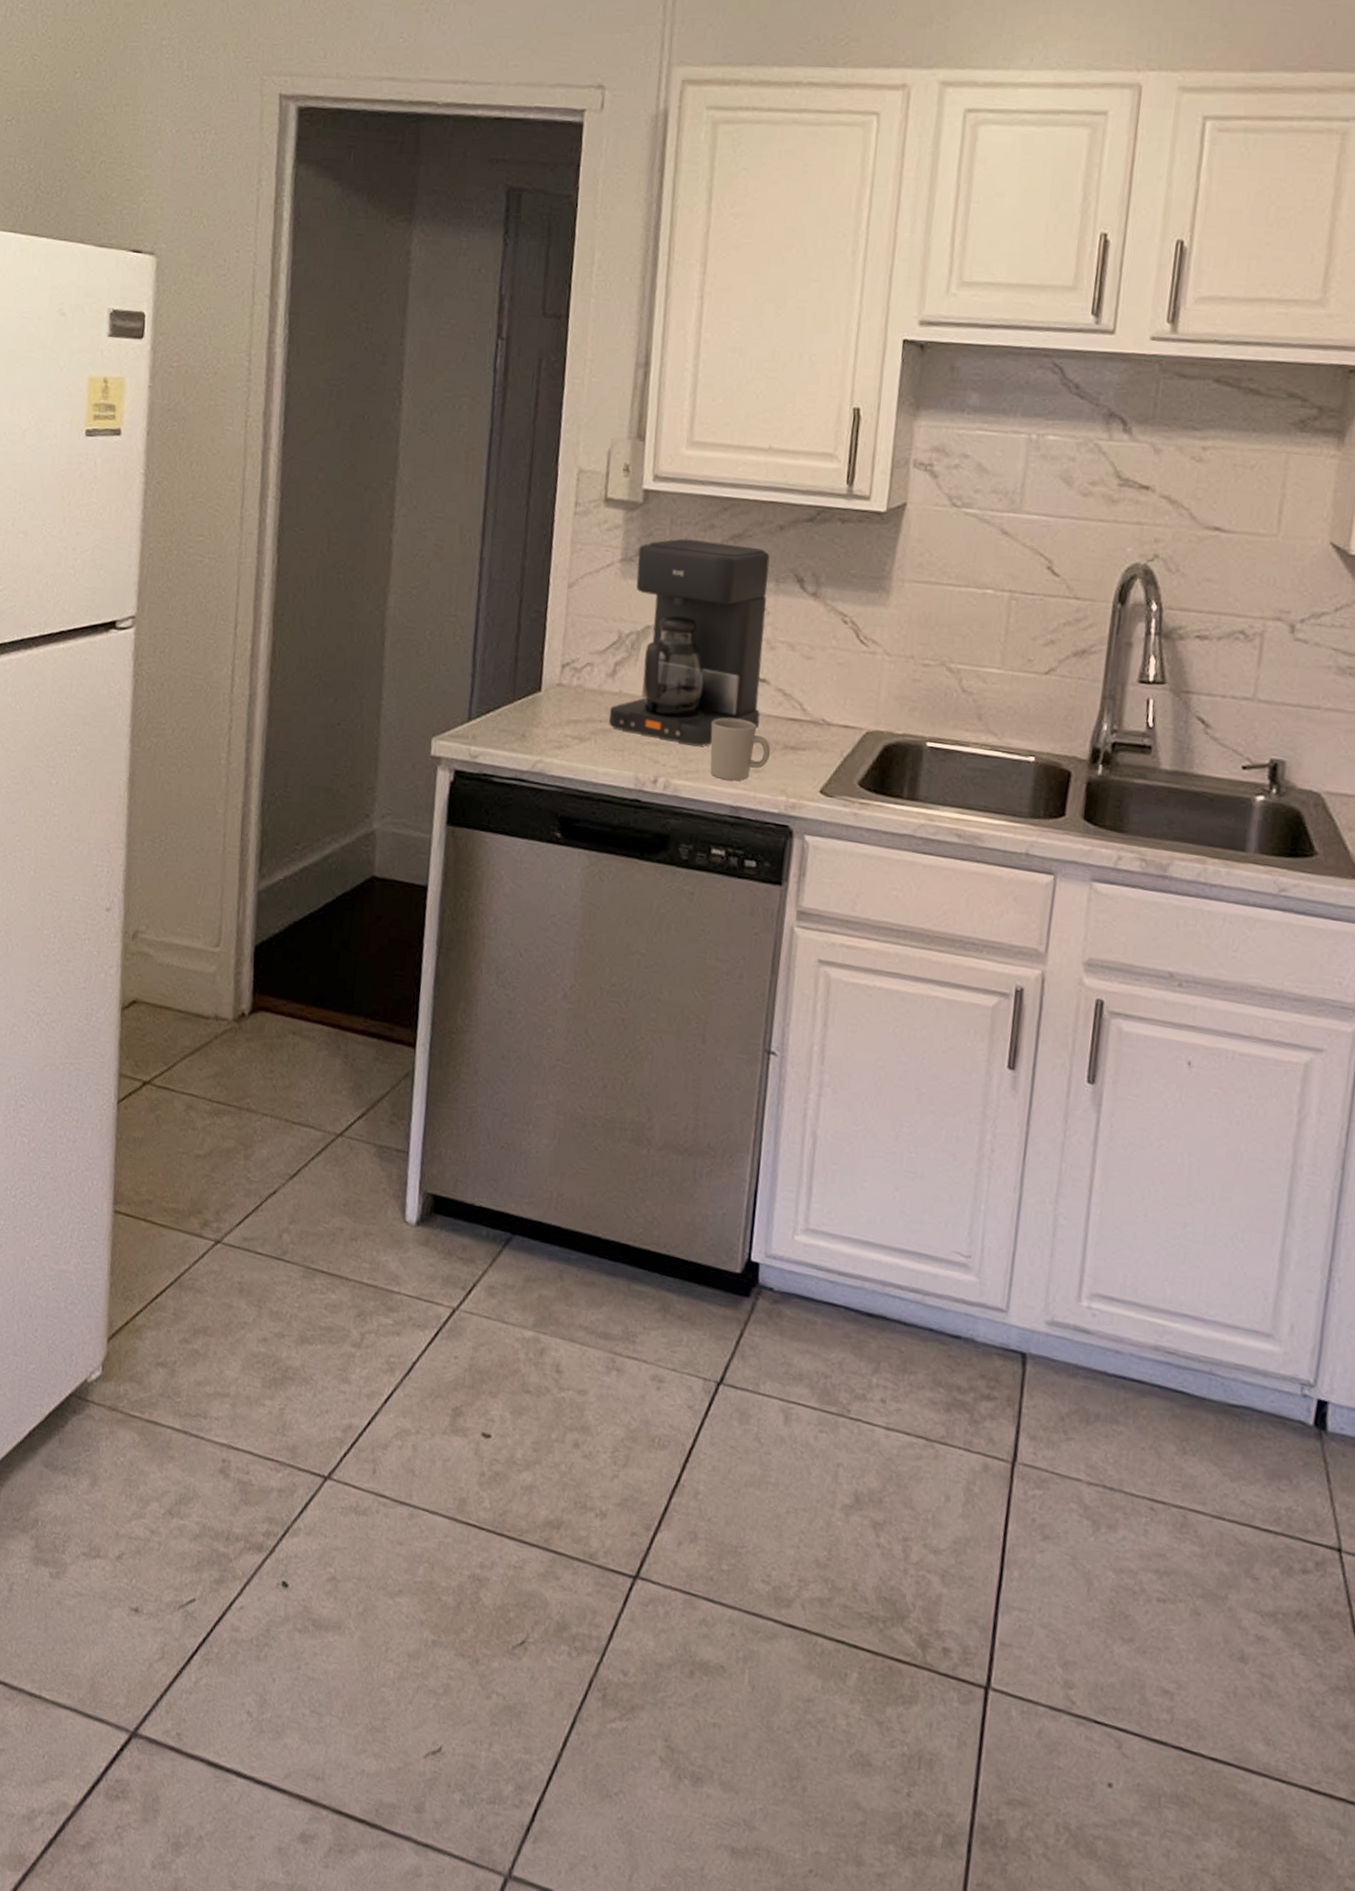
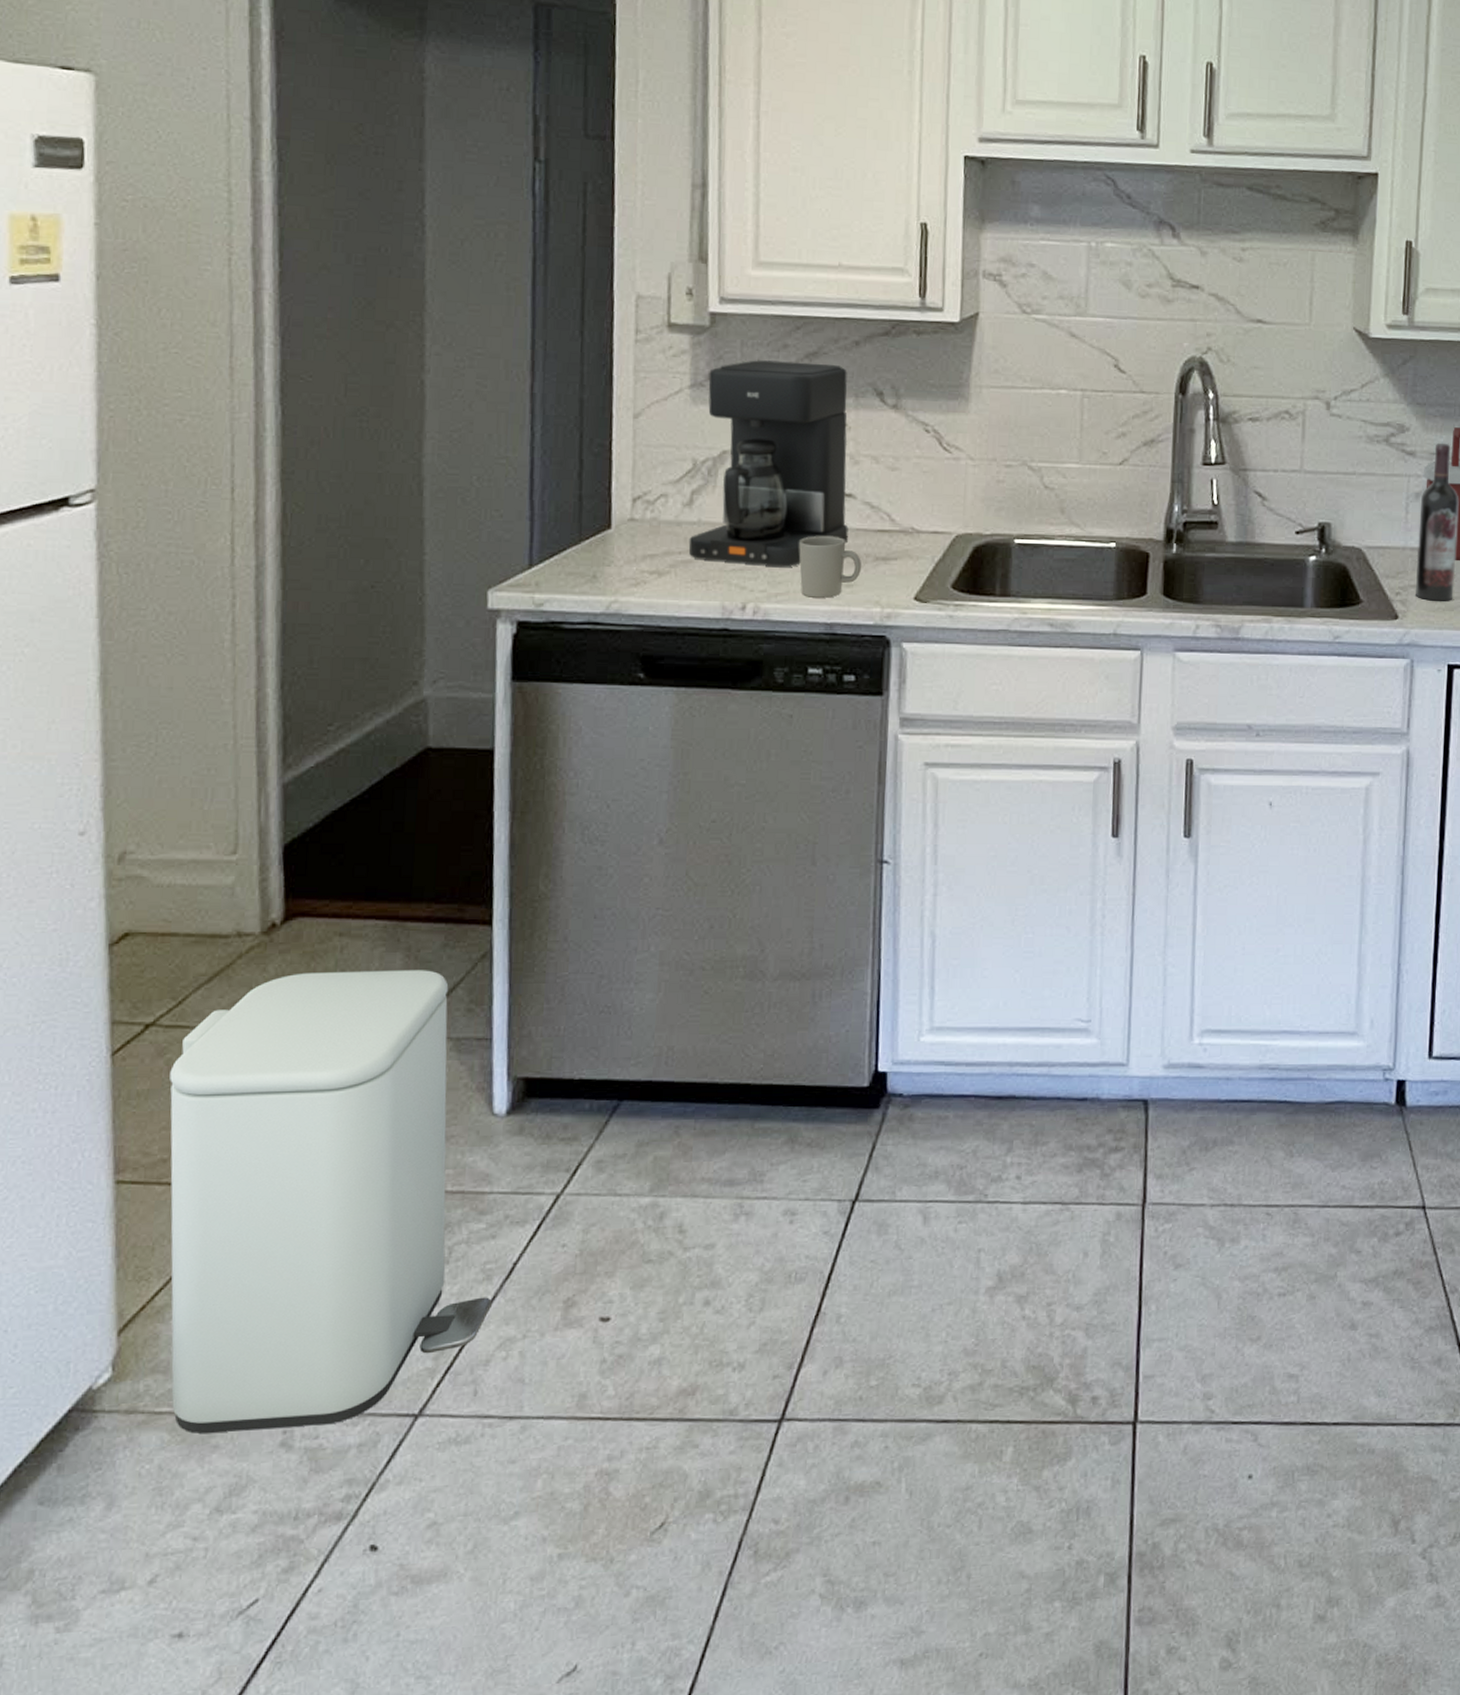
pedal bin: none [142,1061,393,1465] -> present [170,970,492,1433]

